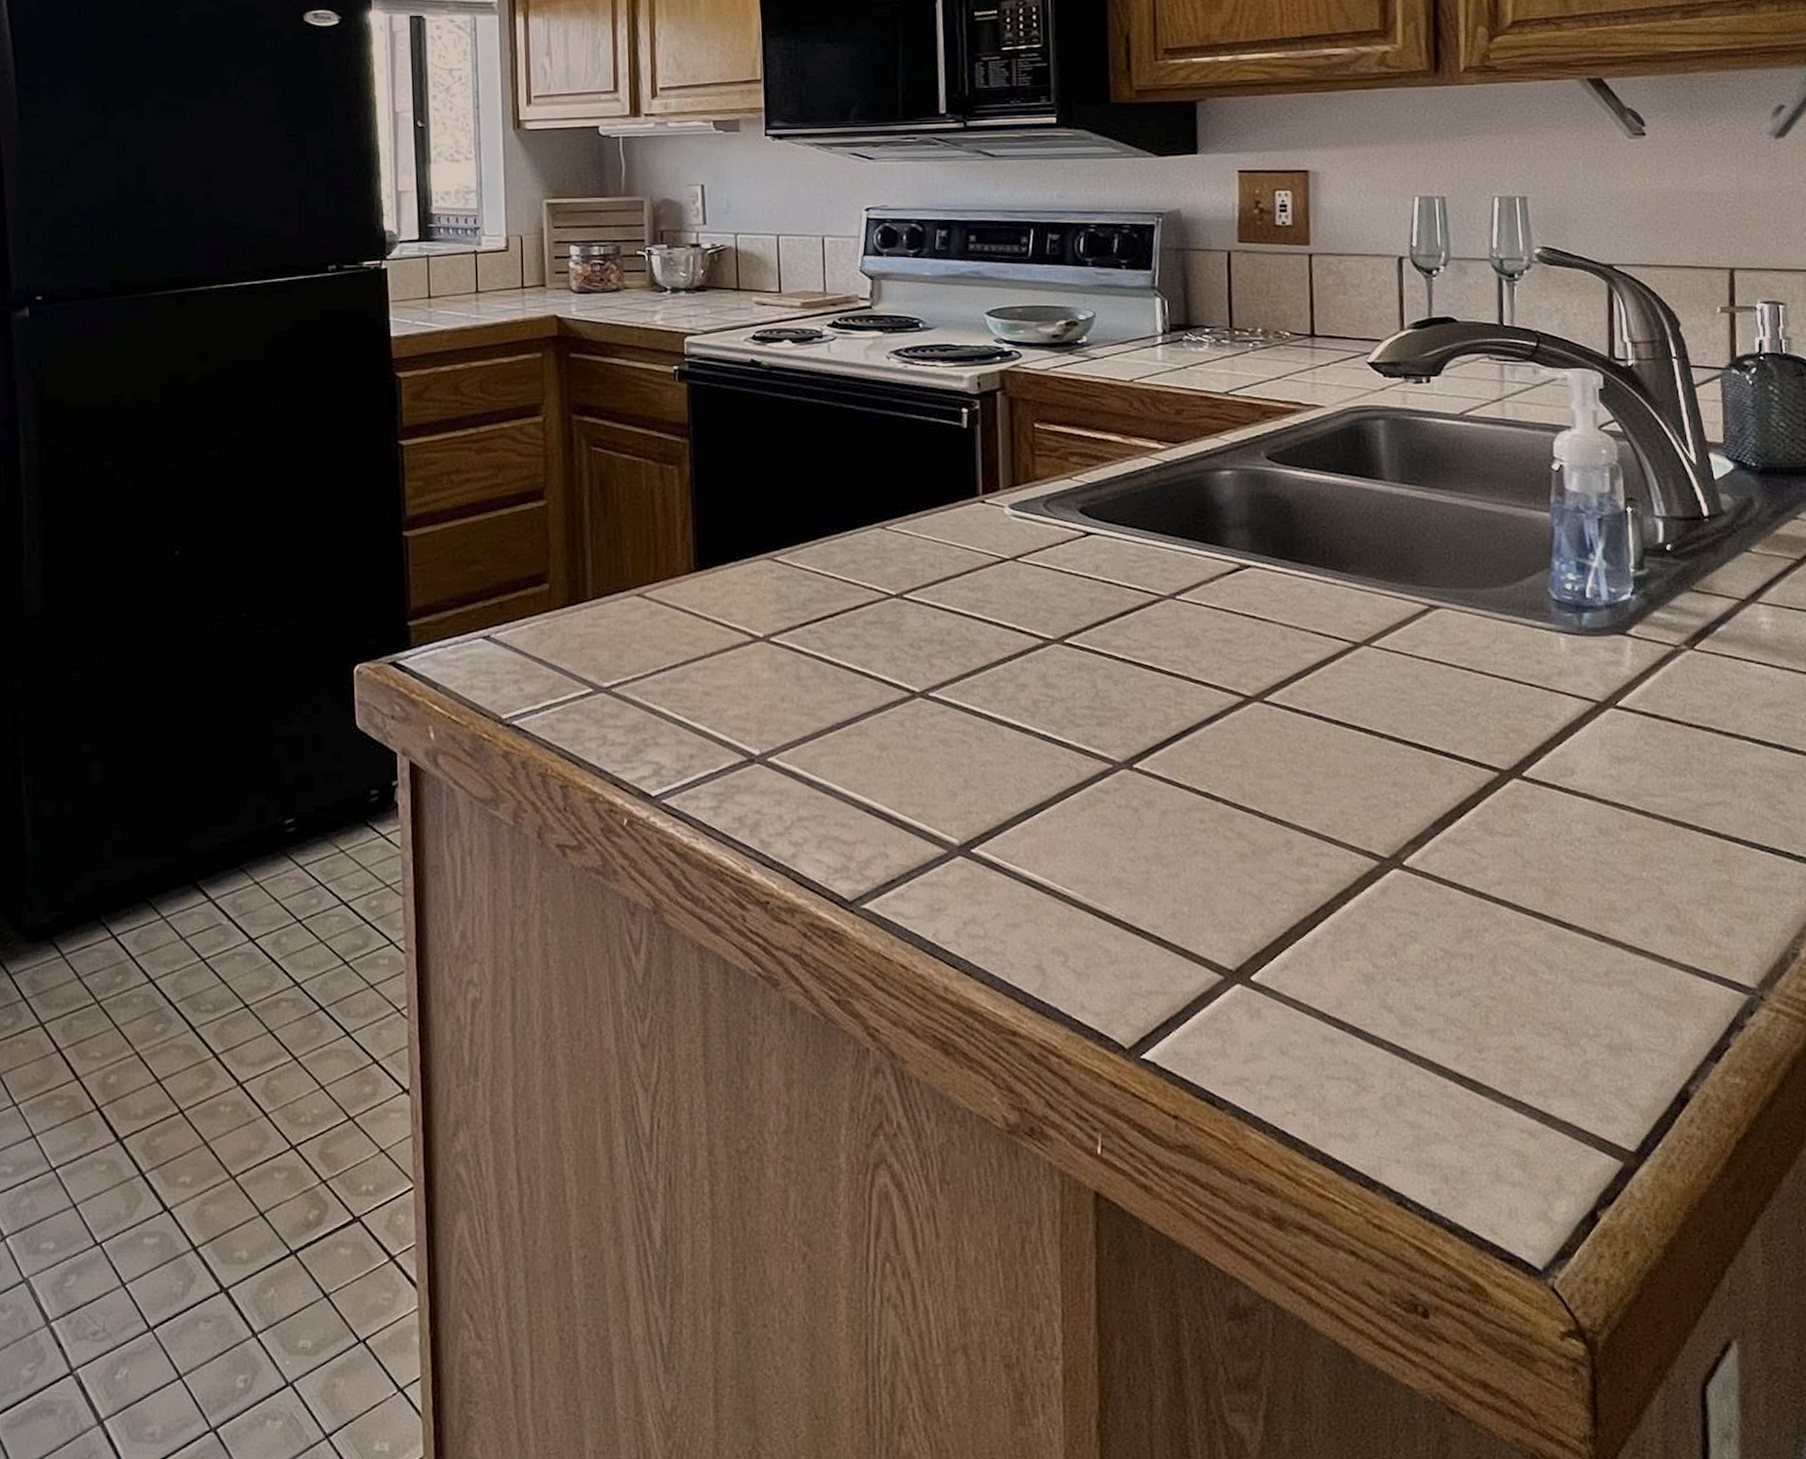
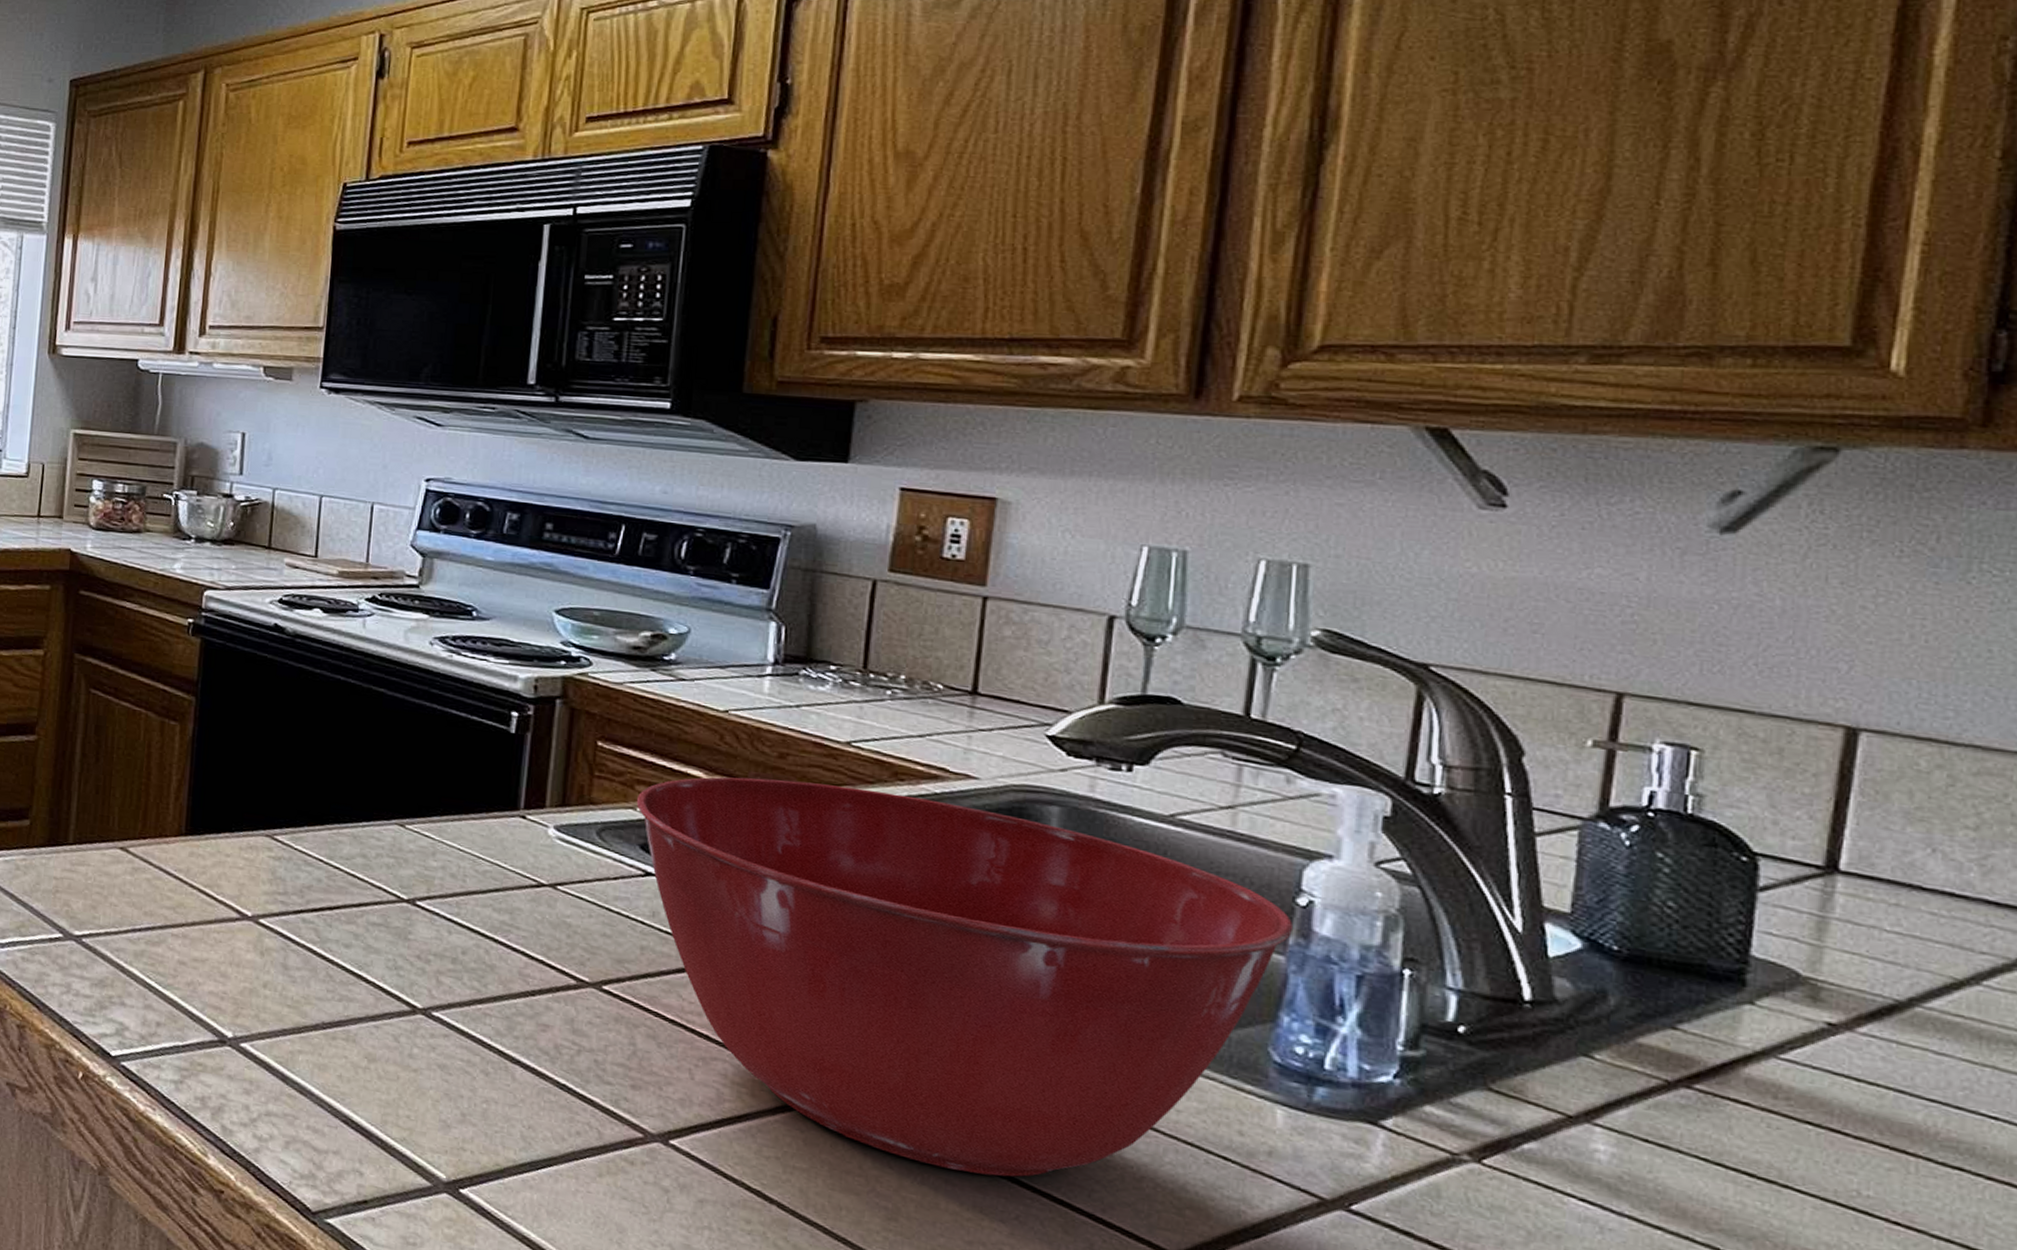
mixing bowl: none [1071,430,1553,740] -> present [636,777,1294,1177]

